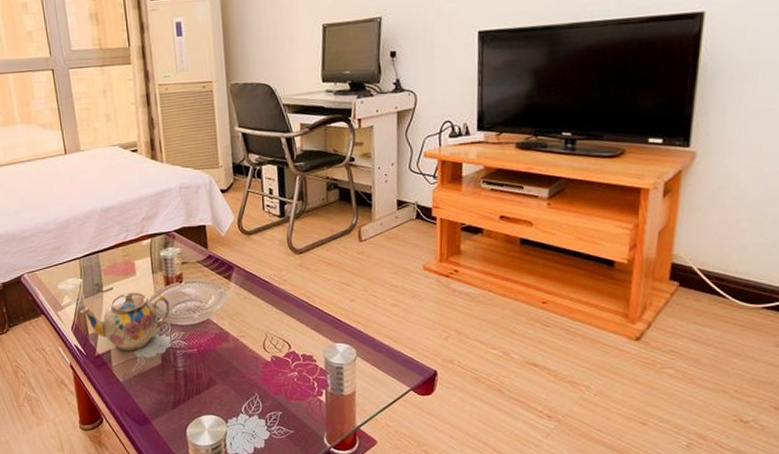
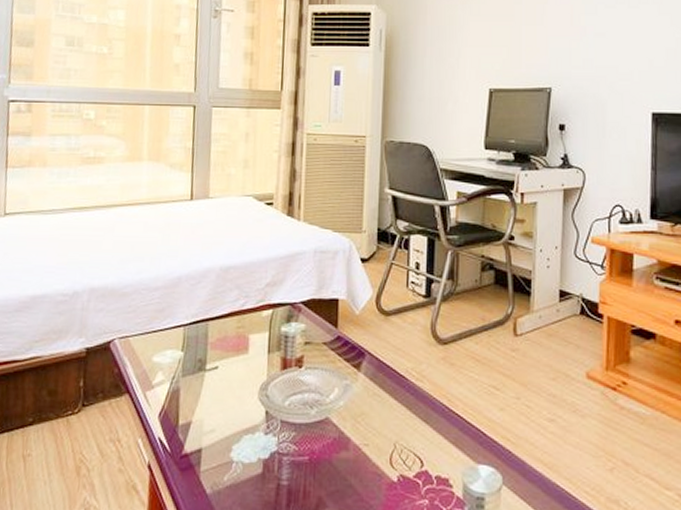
teapot: present [80,292,170,352] -> none [173,374,283,453]

